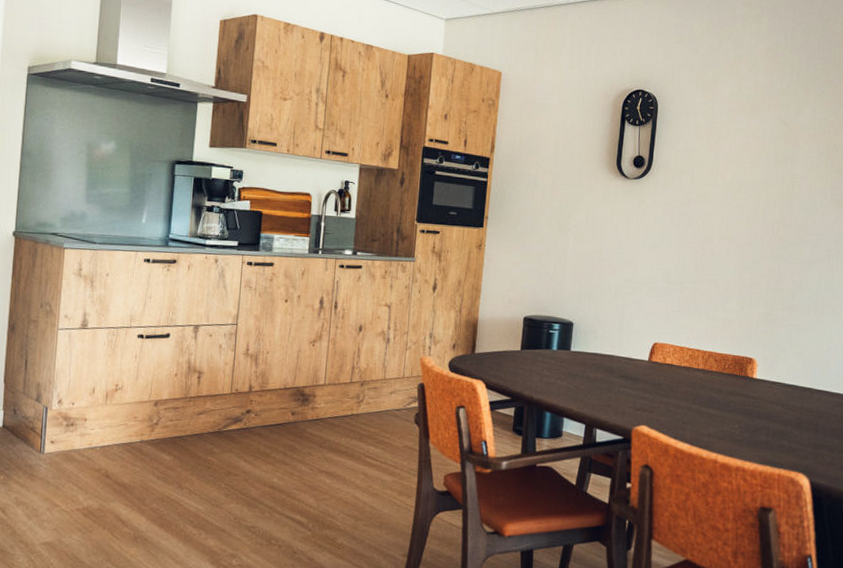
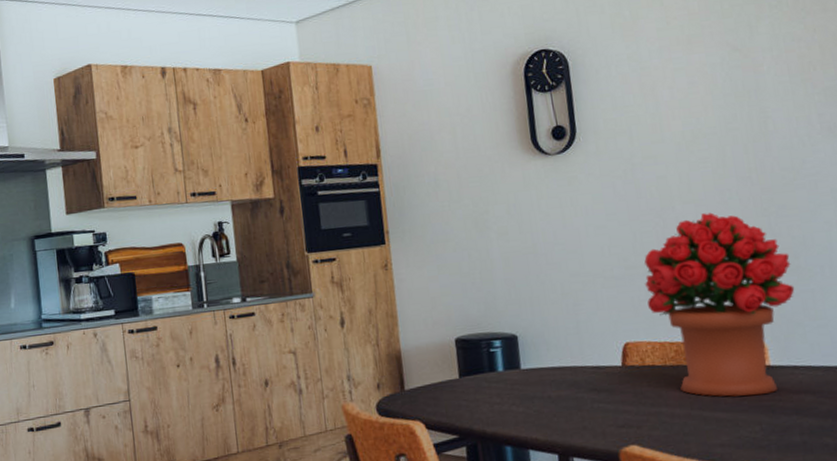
bouquet: none [677,249,788,401] -> present [644,212,795,397]

